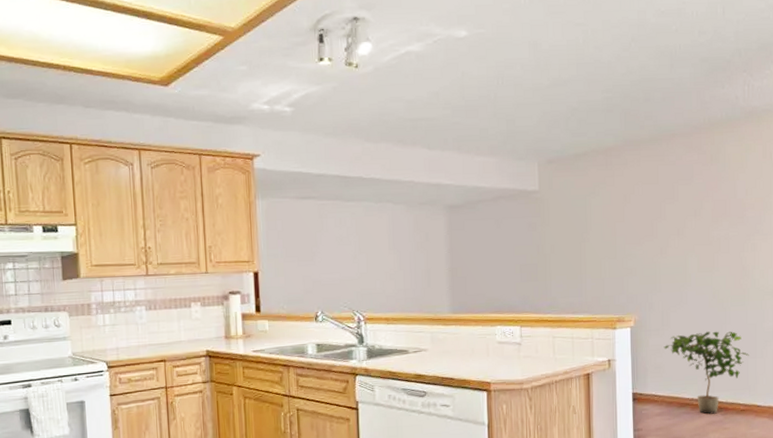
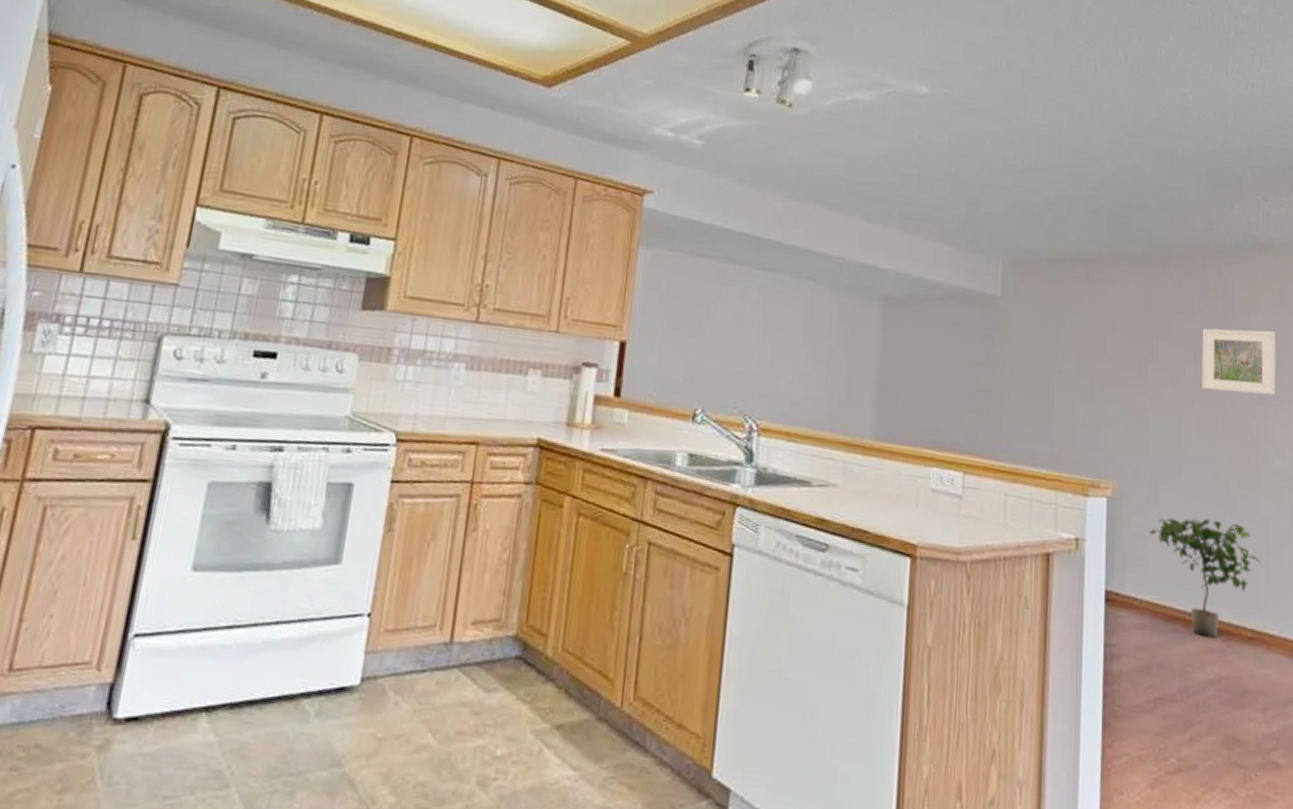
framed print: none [700,182,761,235] -> present [1202,328,1277,396]

